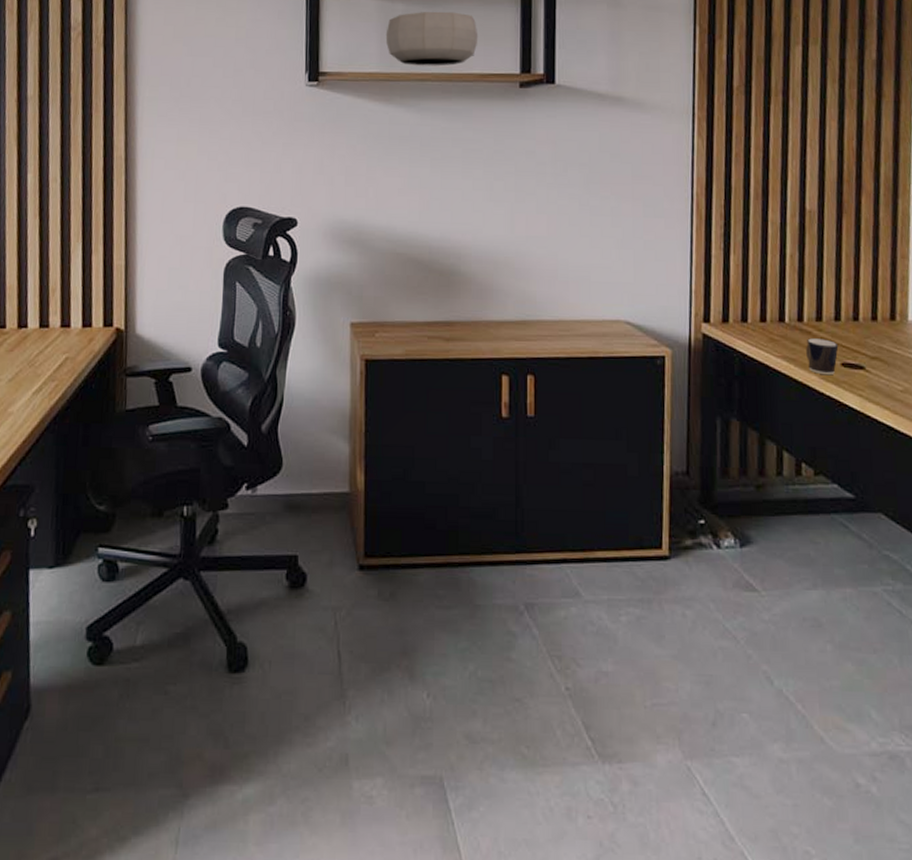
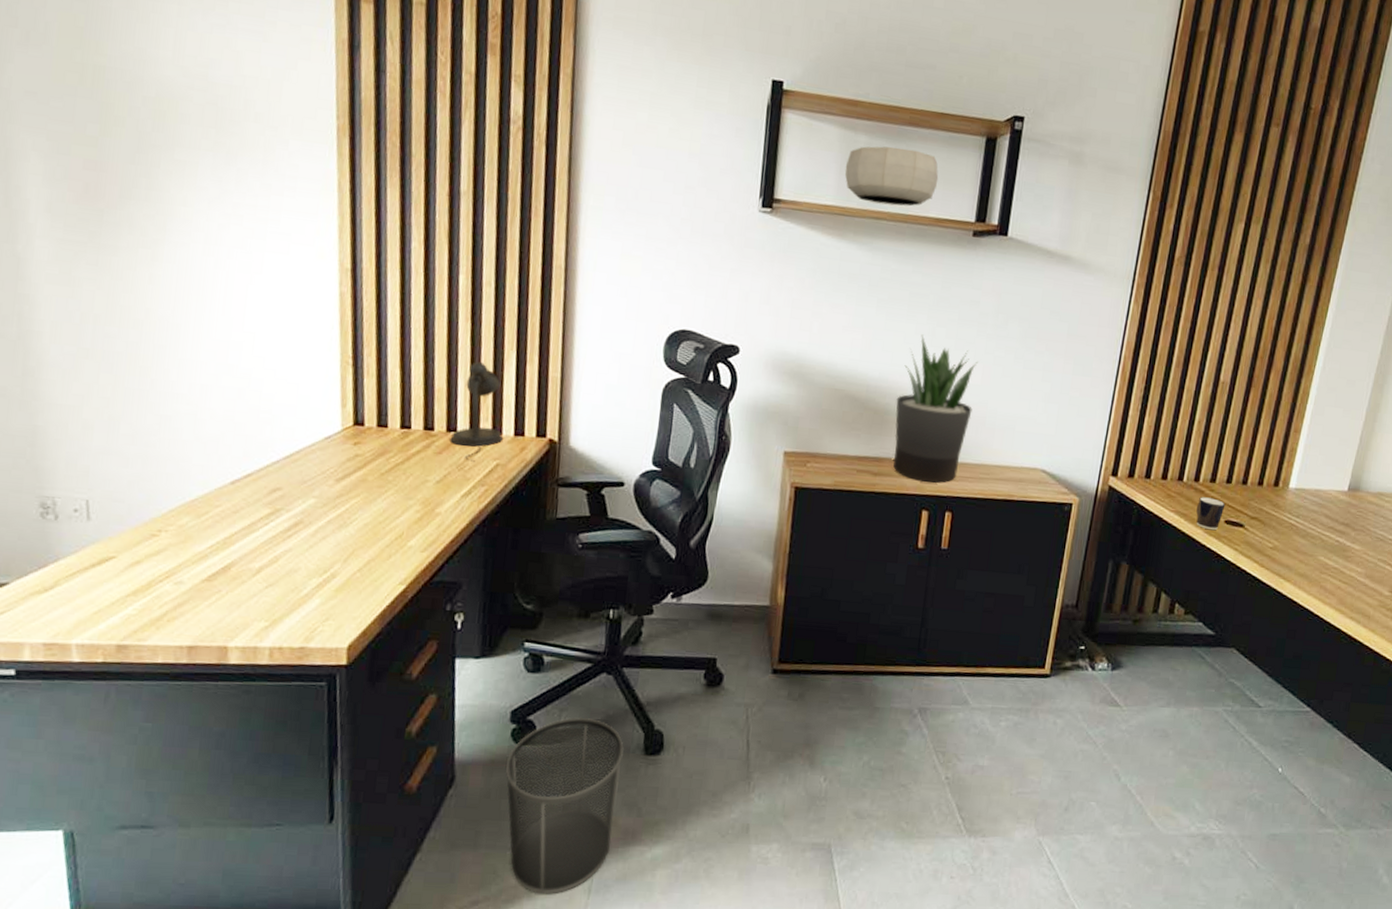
desk lamp: none [21,256,72,357] -> present [450,362,504,462]
waste bin: none [82,631,206,848] -> present [505,717,624,894]
planter: none [461,190,542,345] -> present [893,334,978,484]

